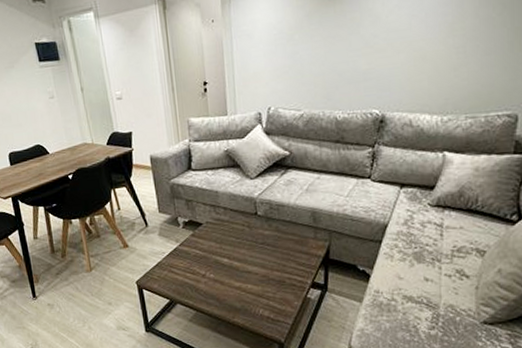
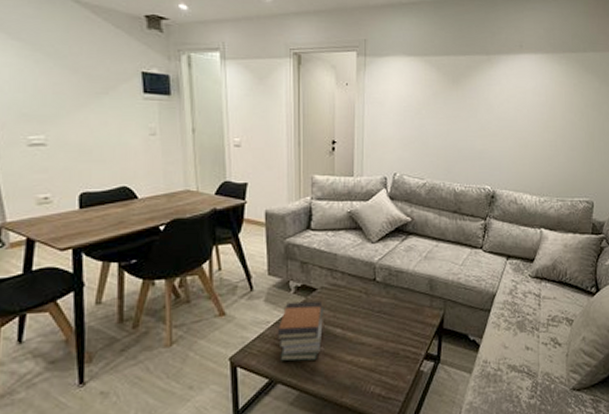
book stack: none [172,234,212,286] -> present [277,300,325,362]

